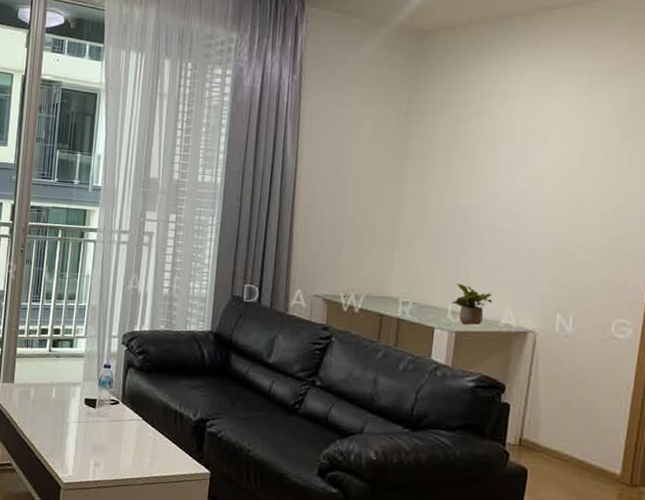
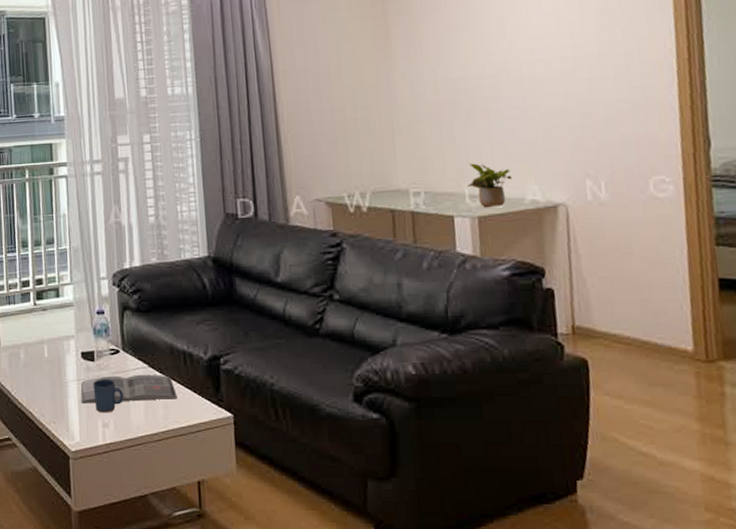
magazine: none [78,422,164,451] -> present [81,374,177,404]
mug: none [90,424,118,455] -> present [93,378,124,413]

